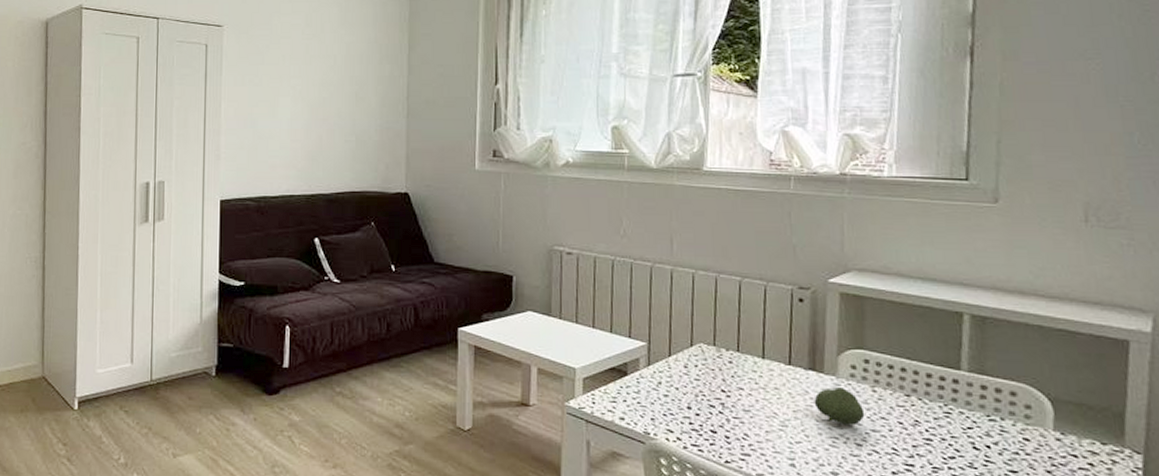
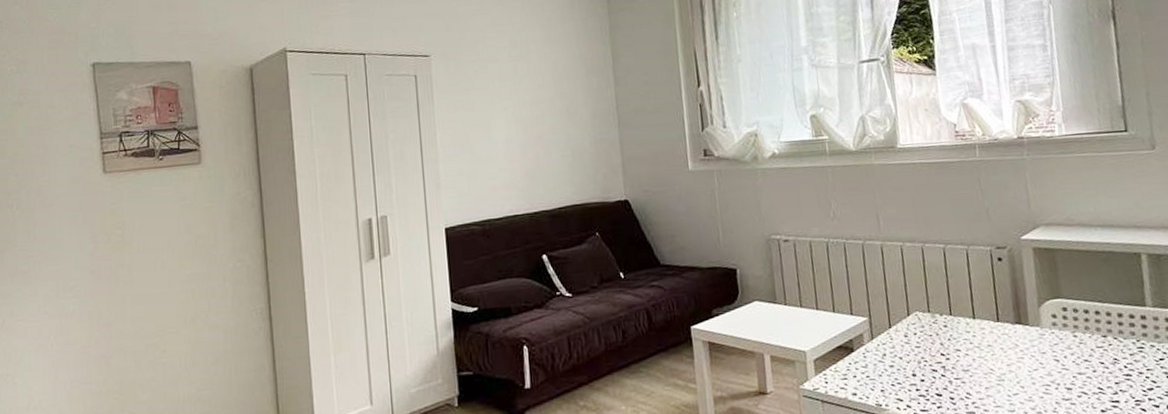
fruit: present [814,386,865,426] -> none [1023,335,1071,372]

